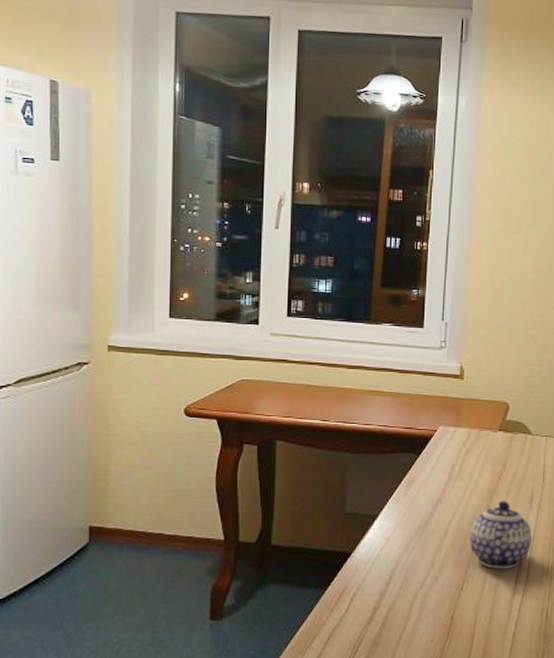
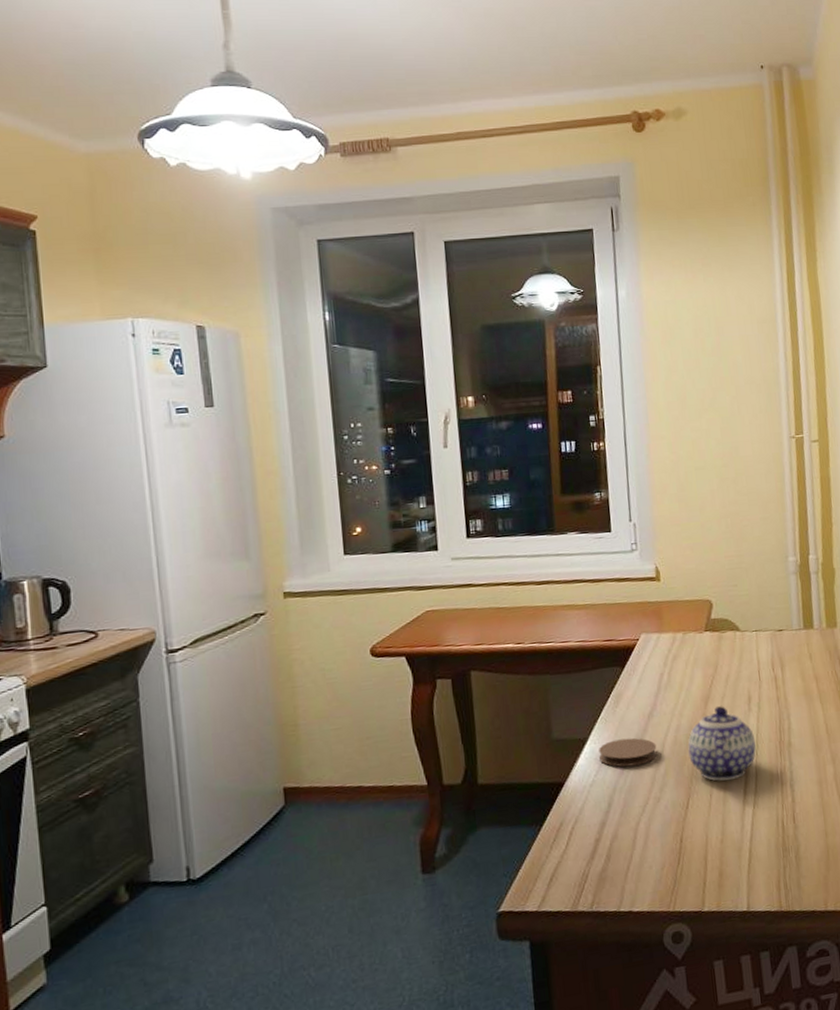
coaster: none [386,520,441,546] -> present [598,738,658,767]

